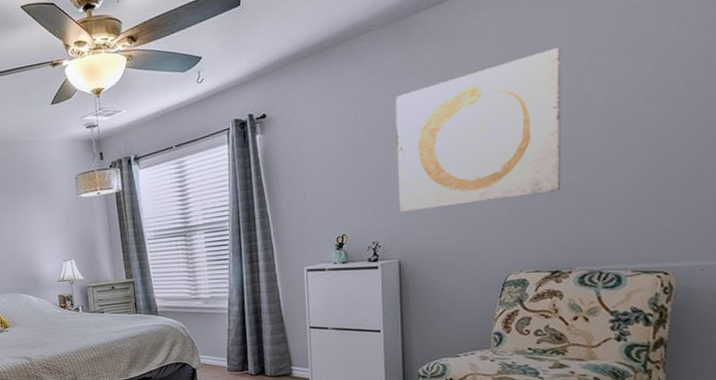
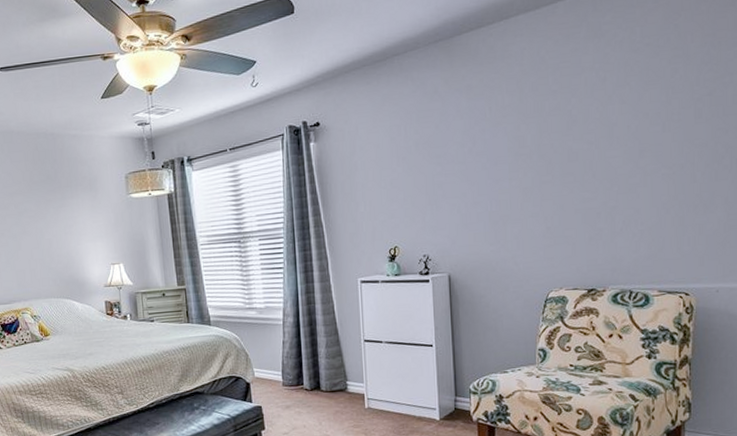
wall art: present [395,47,562,213] -> none [442,76,593,227]

